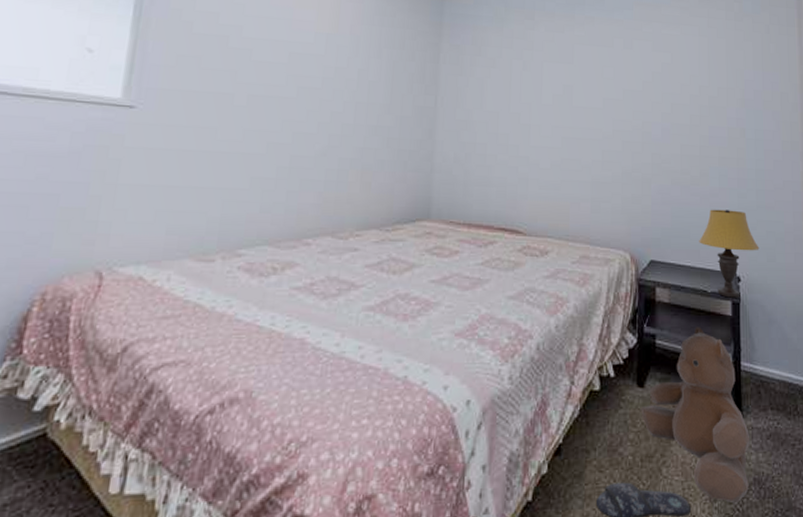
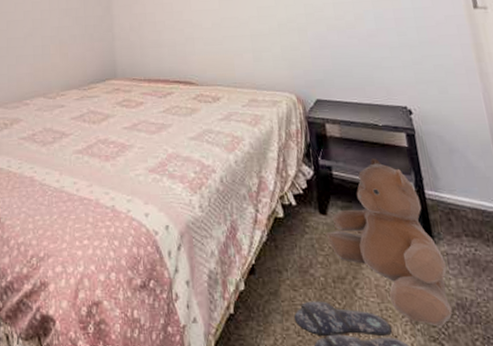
table lamp: present [699,209,759,298] -> none [362,48,429,130]

